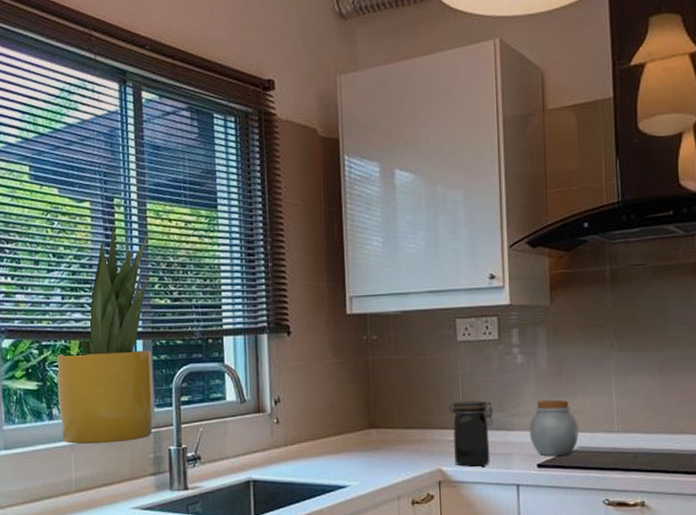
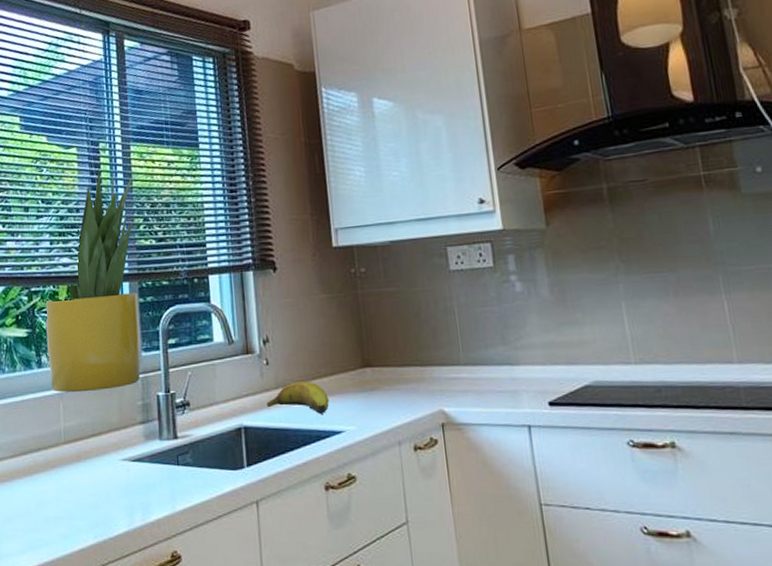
fruit: none [275,440,335,470] -> present [266,381,329,414]
jar: present [447,400,494,468] -> none [445,333,496,408]
jar: present [529,400,580,457] -> none [535,330,593,393]

